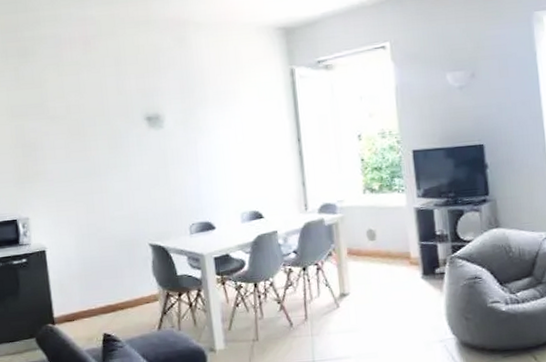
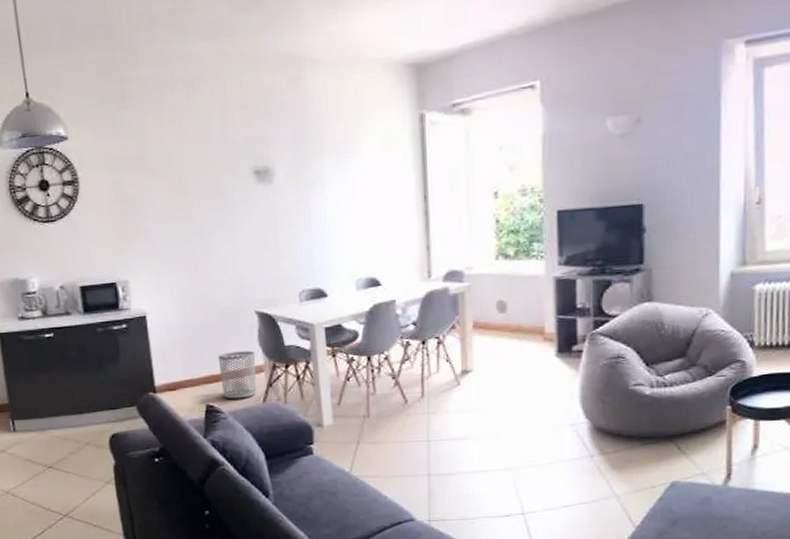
waste bin: none [114,281,152,328] -> present [218,351,257,399]

